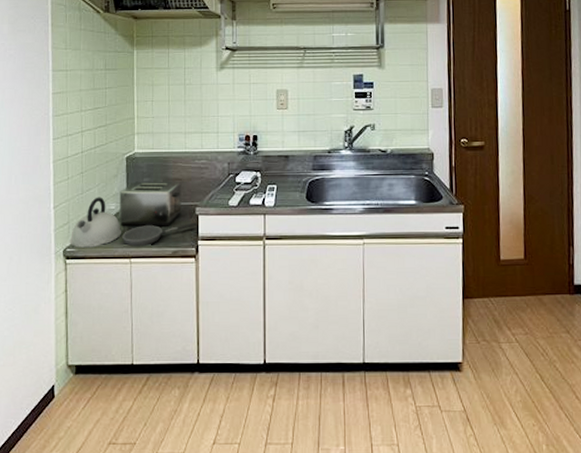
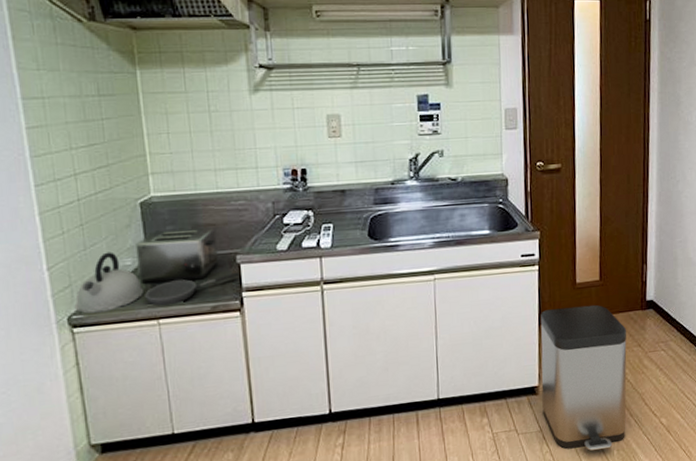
pedal bin: none [464,283,556,442] -> present [541,304,627,451]

